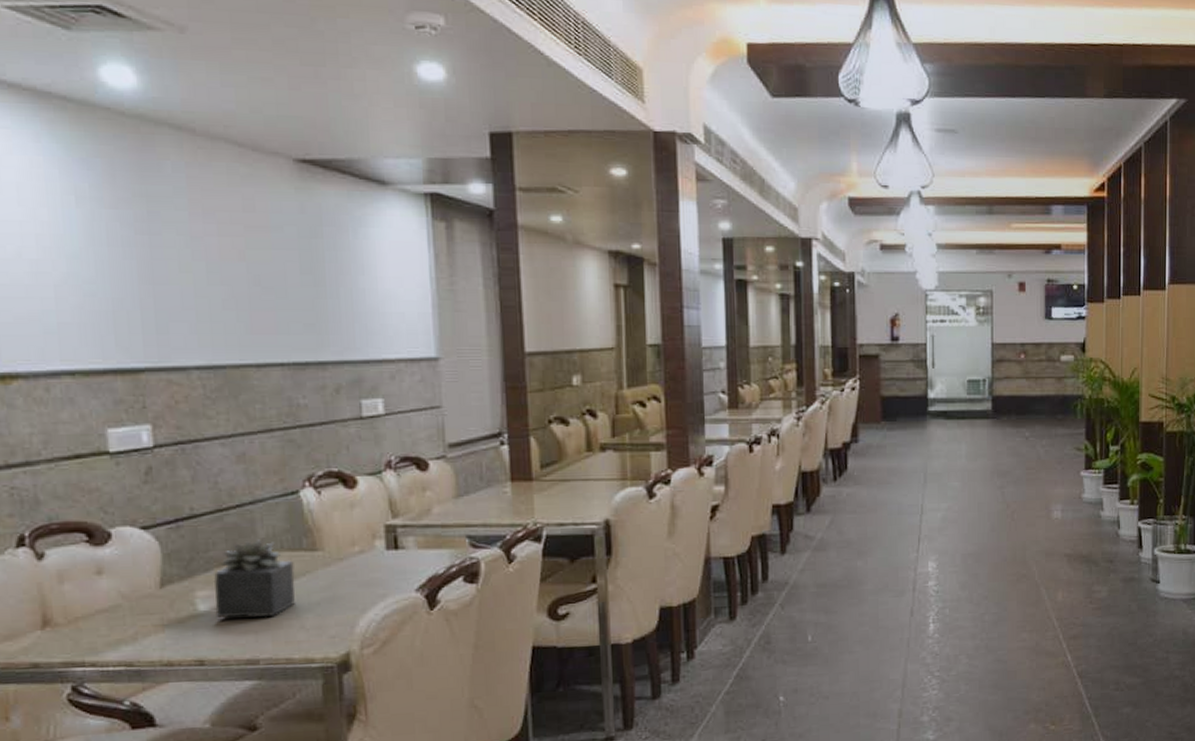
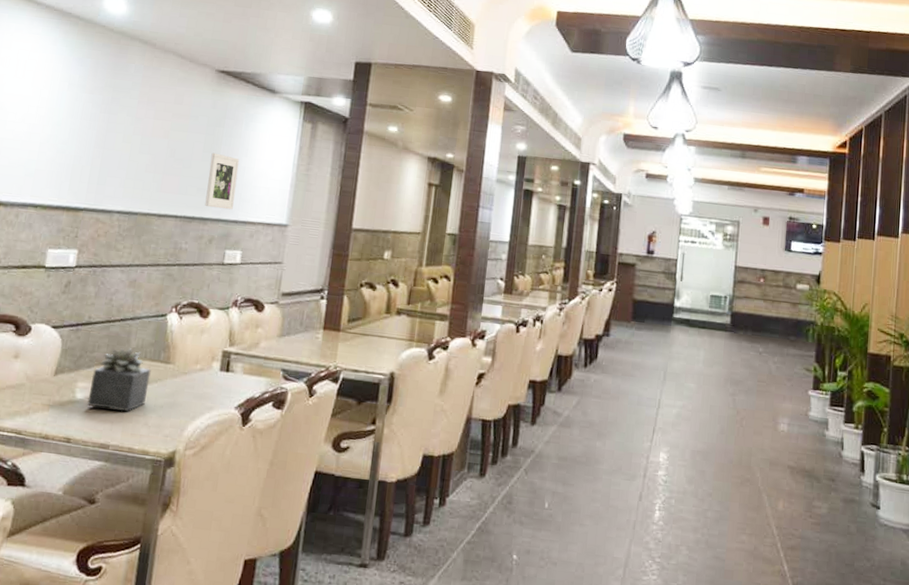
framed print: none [313,274,359,347] -> present [205,152,240,210]

